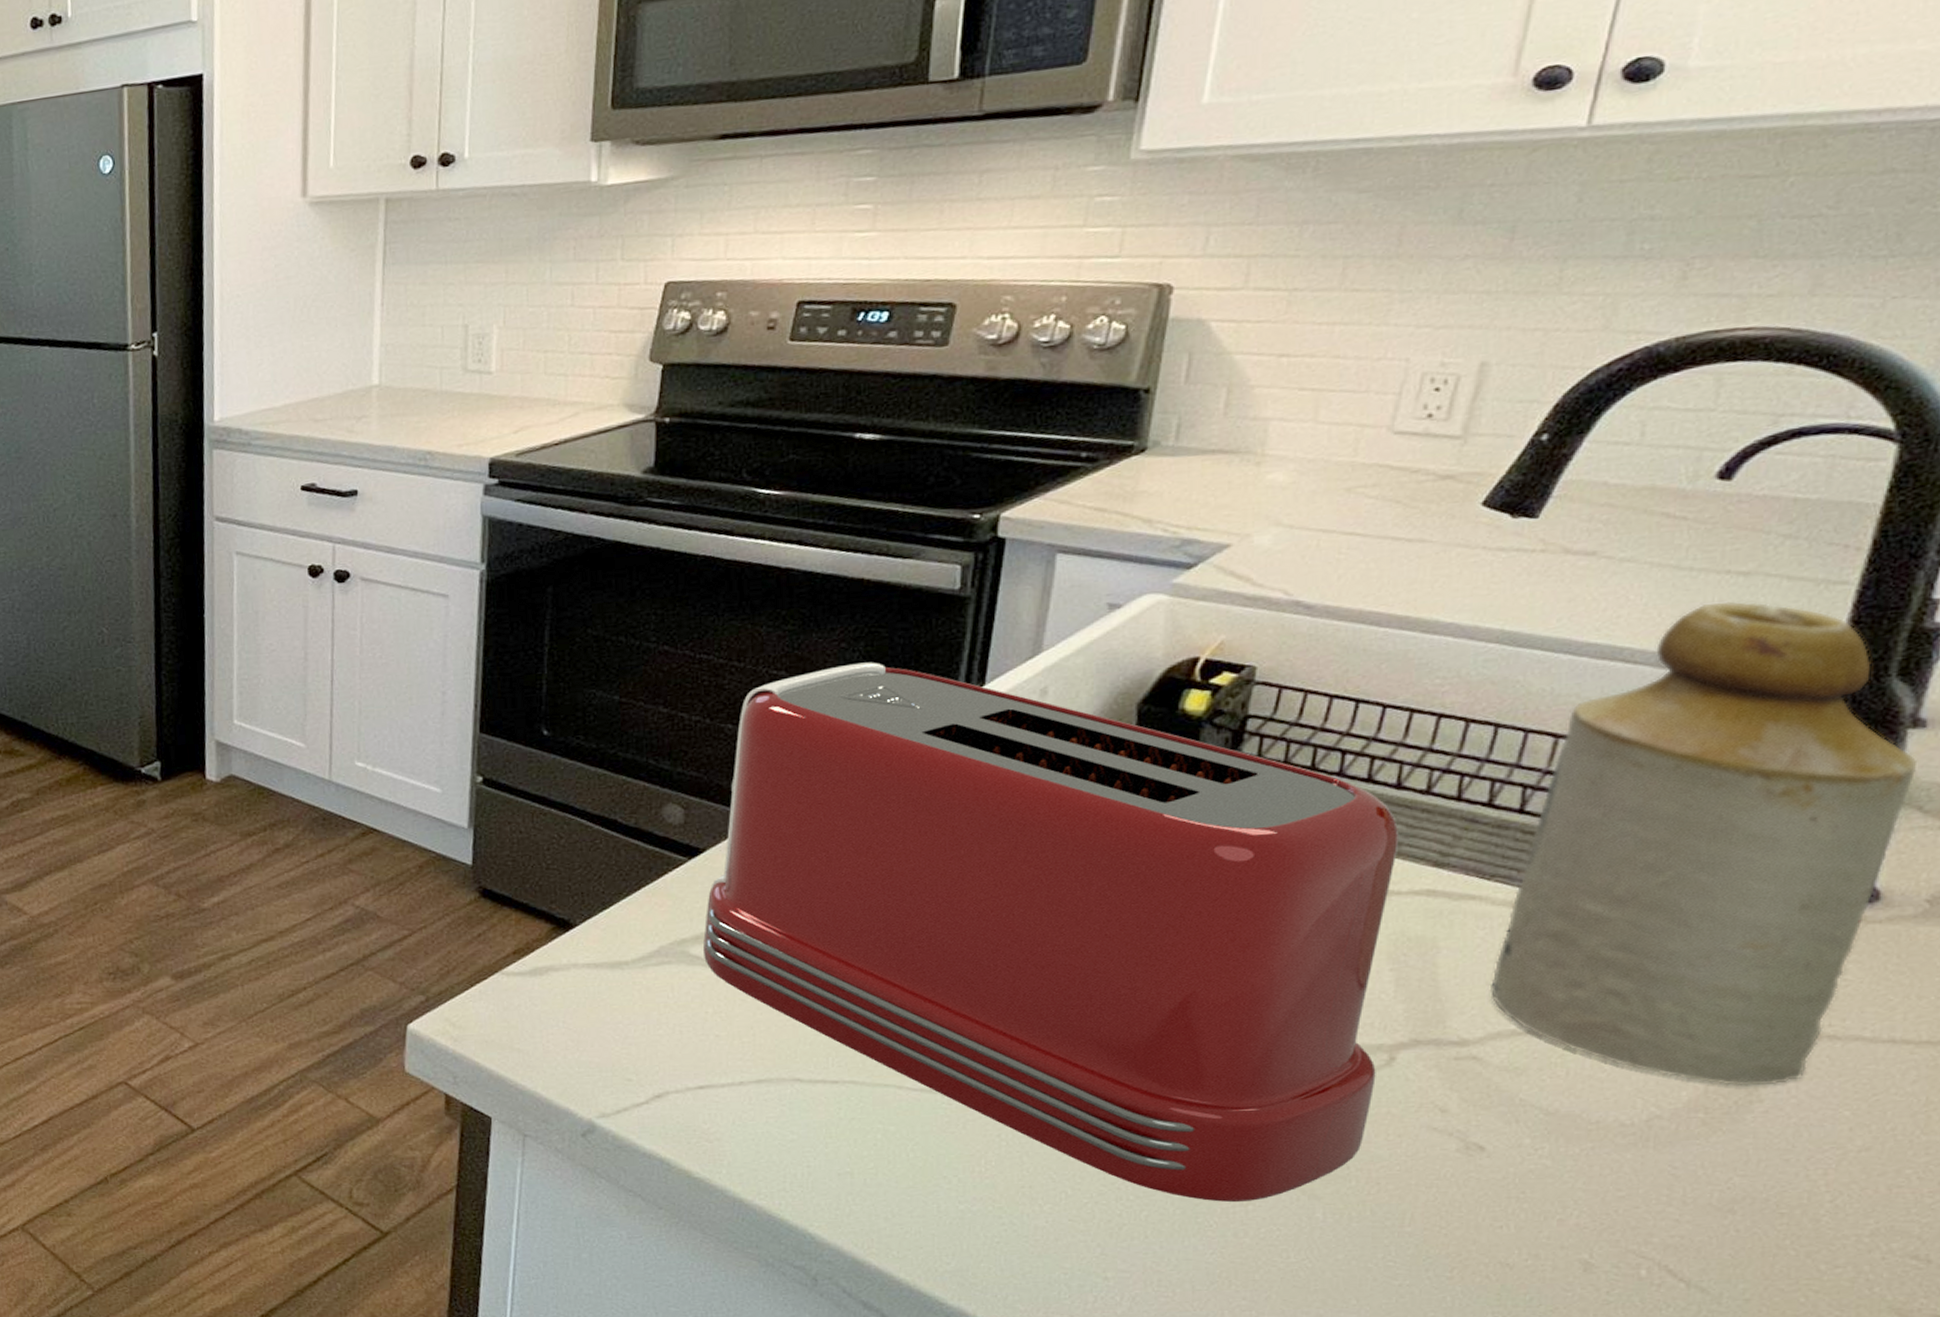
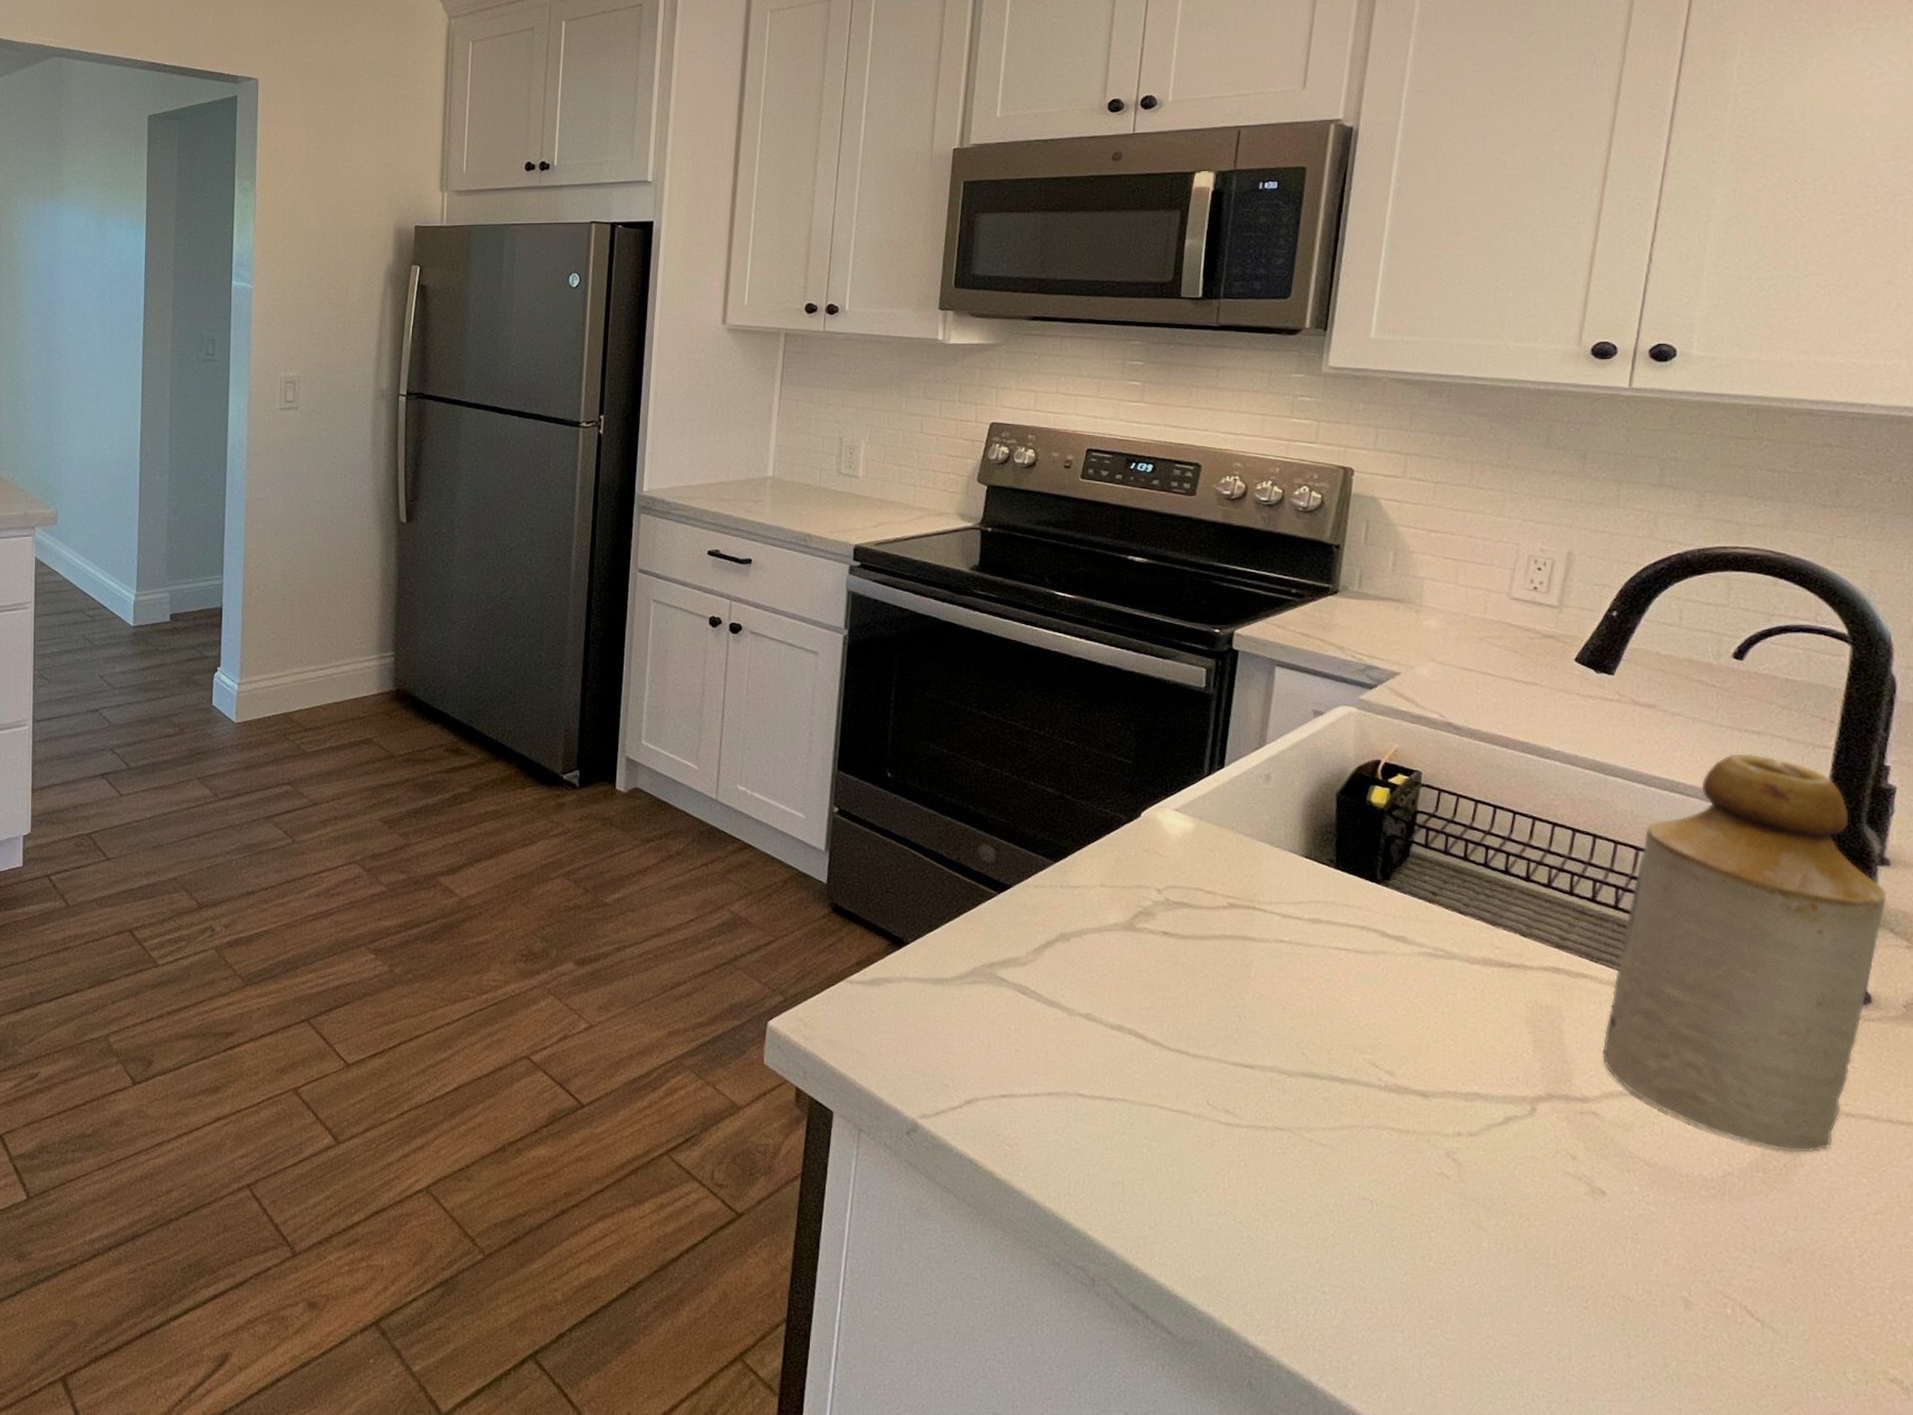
toaster: present [703,662,1400,1203] -> none [1008,740,1530,1229]

